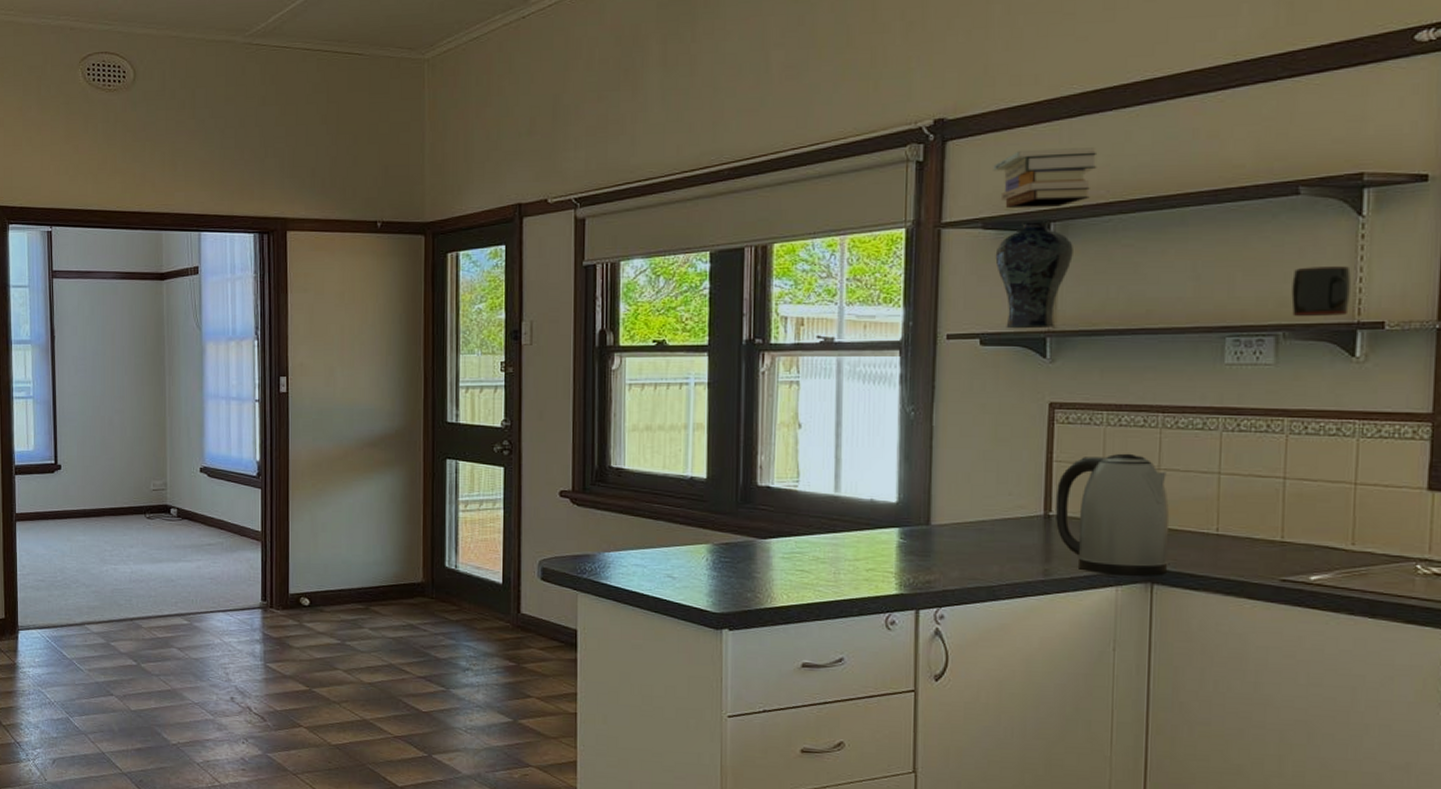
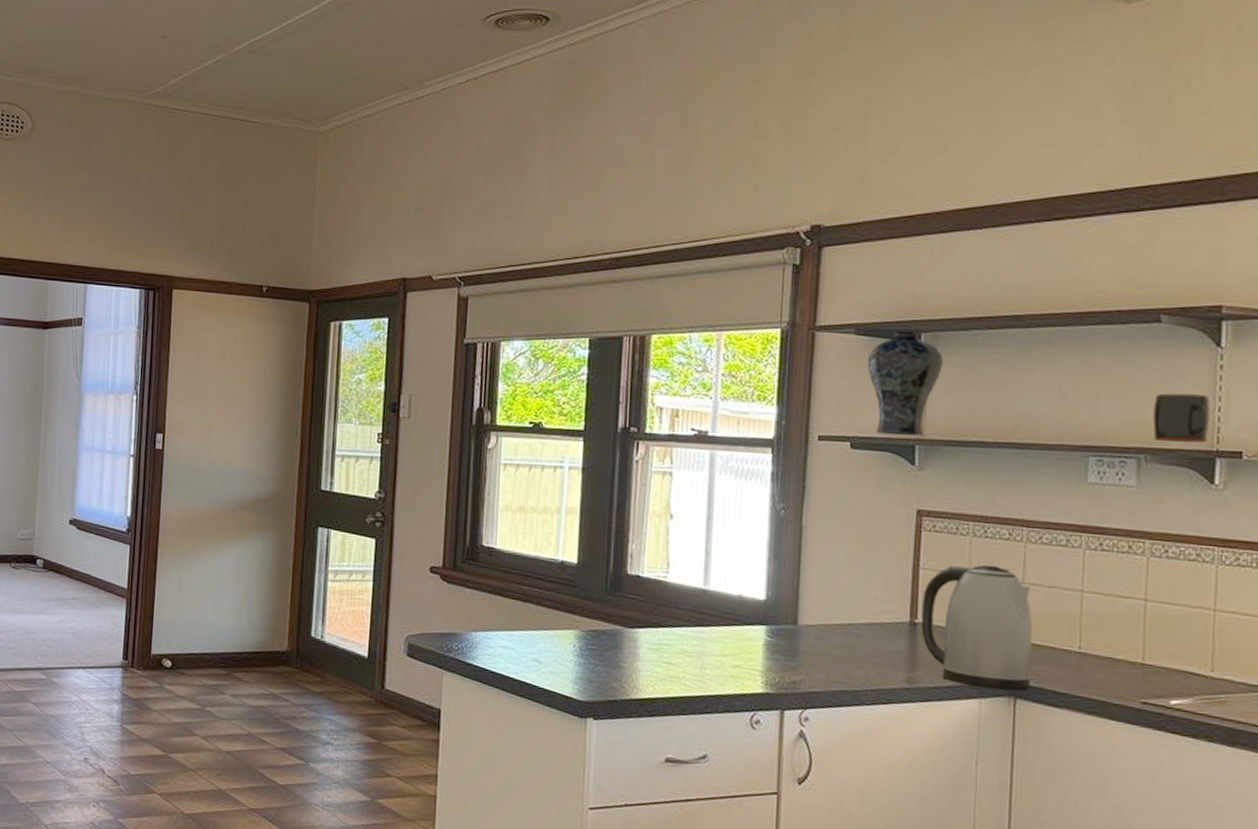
books: present [993,147,1098,209] -> none [867,261,968,319]

